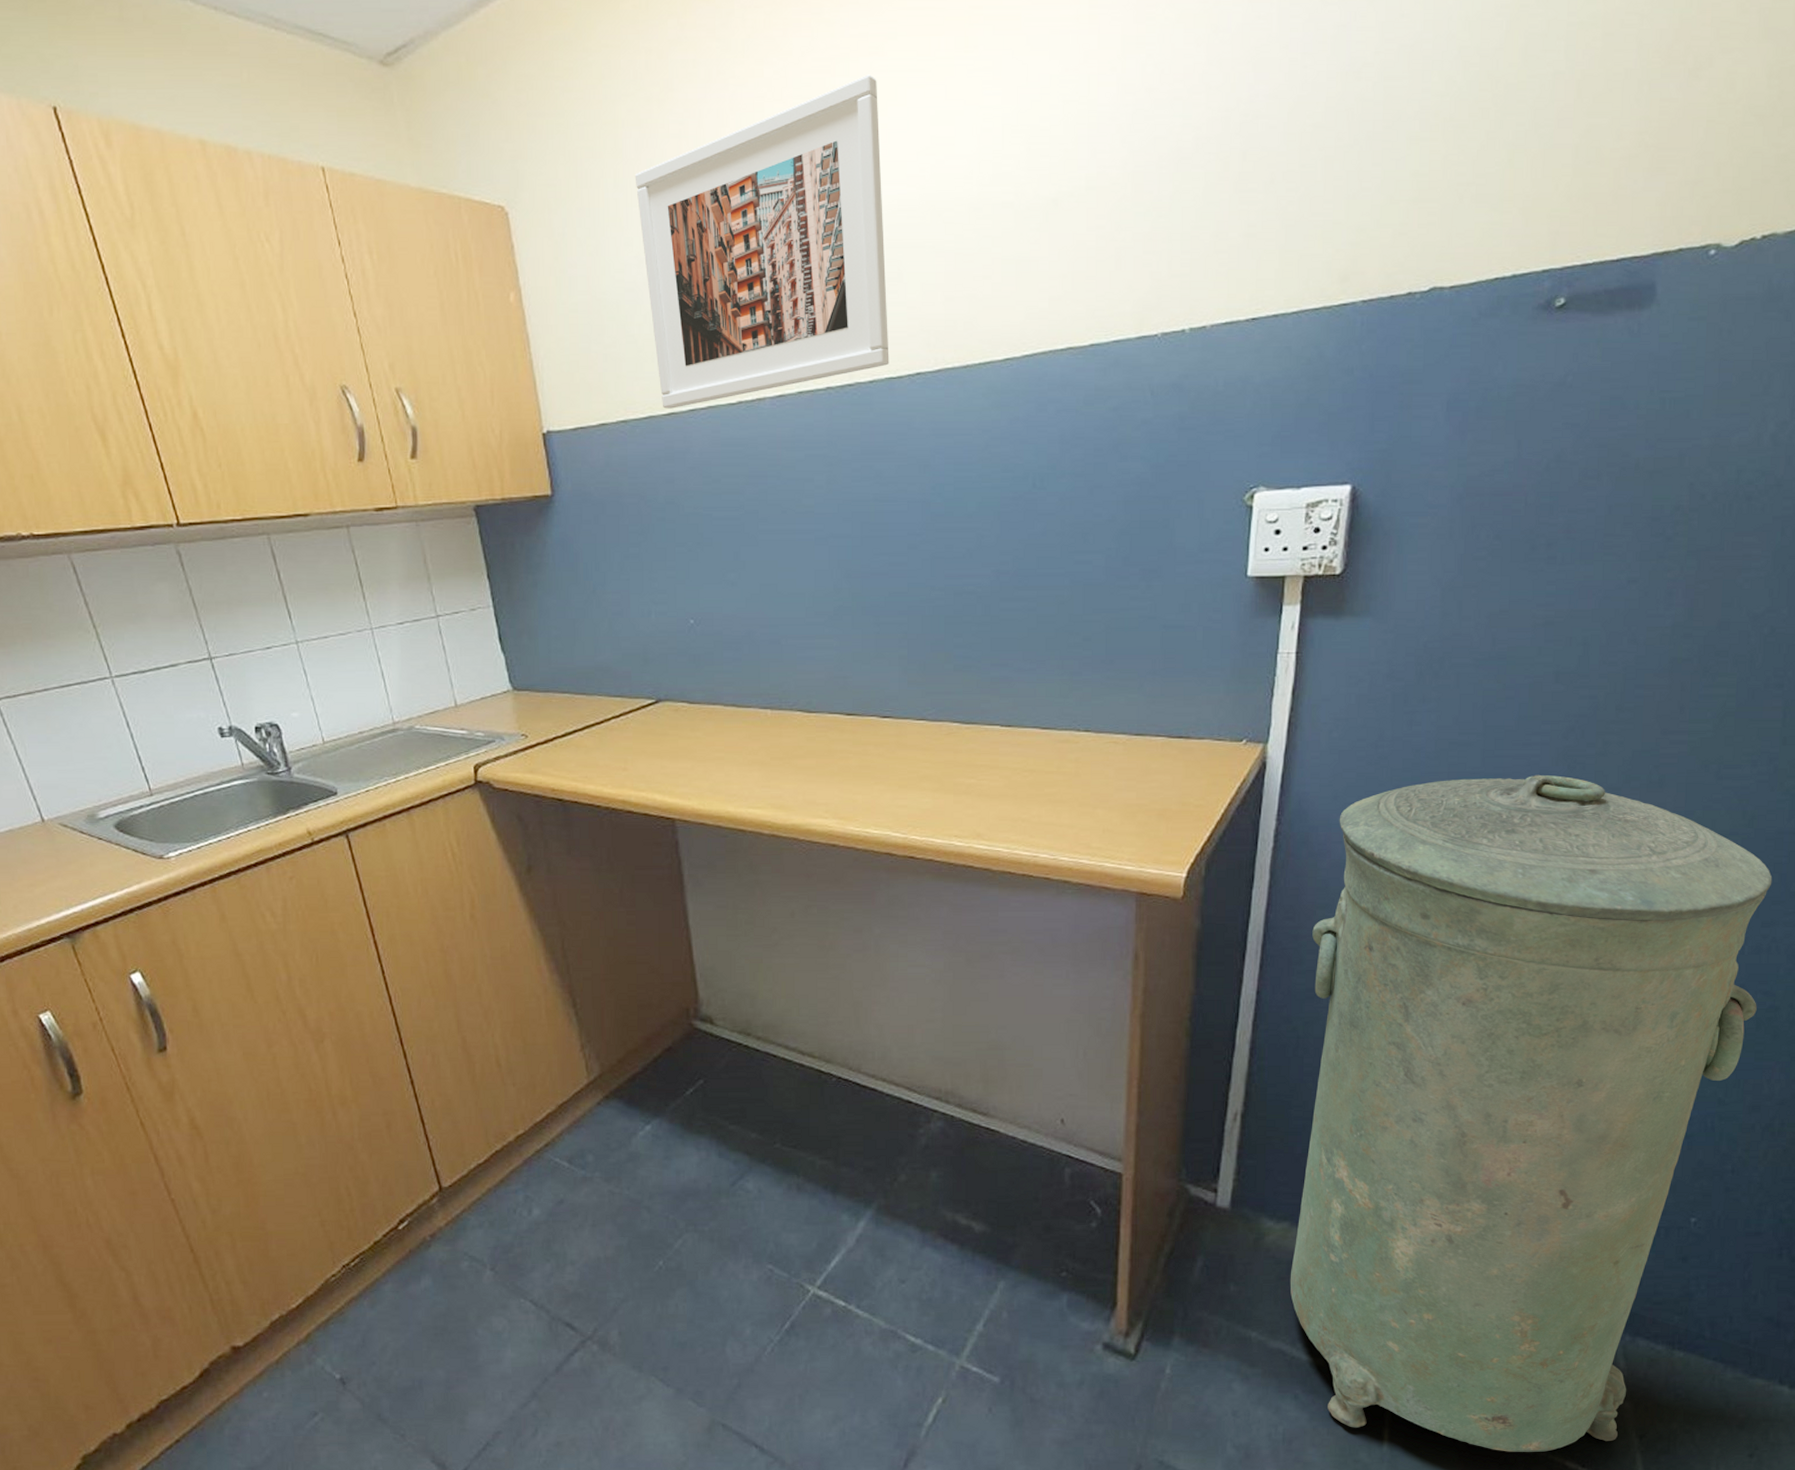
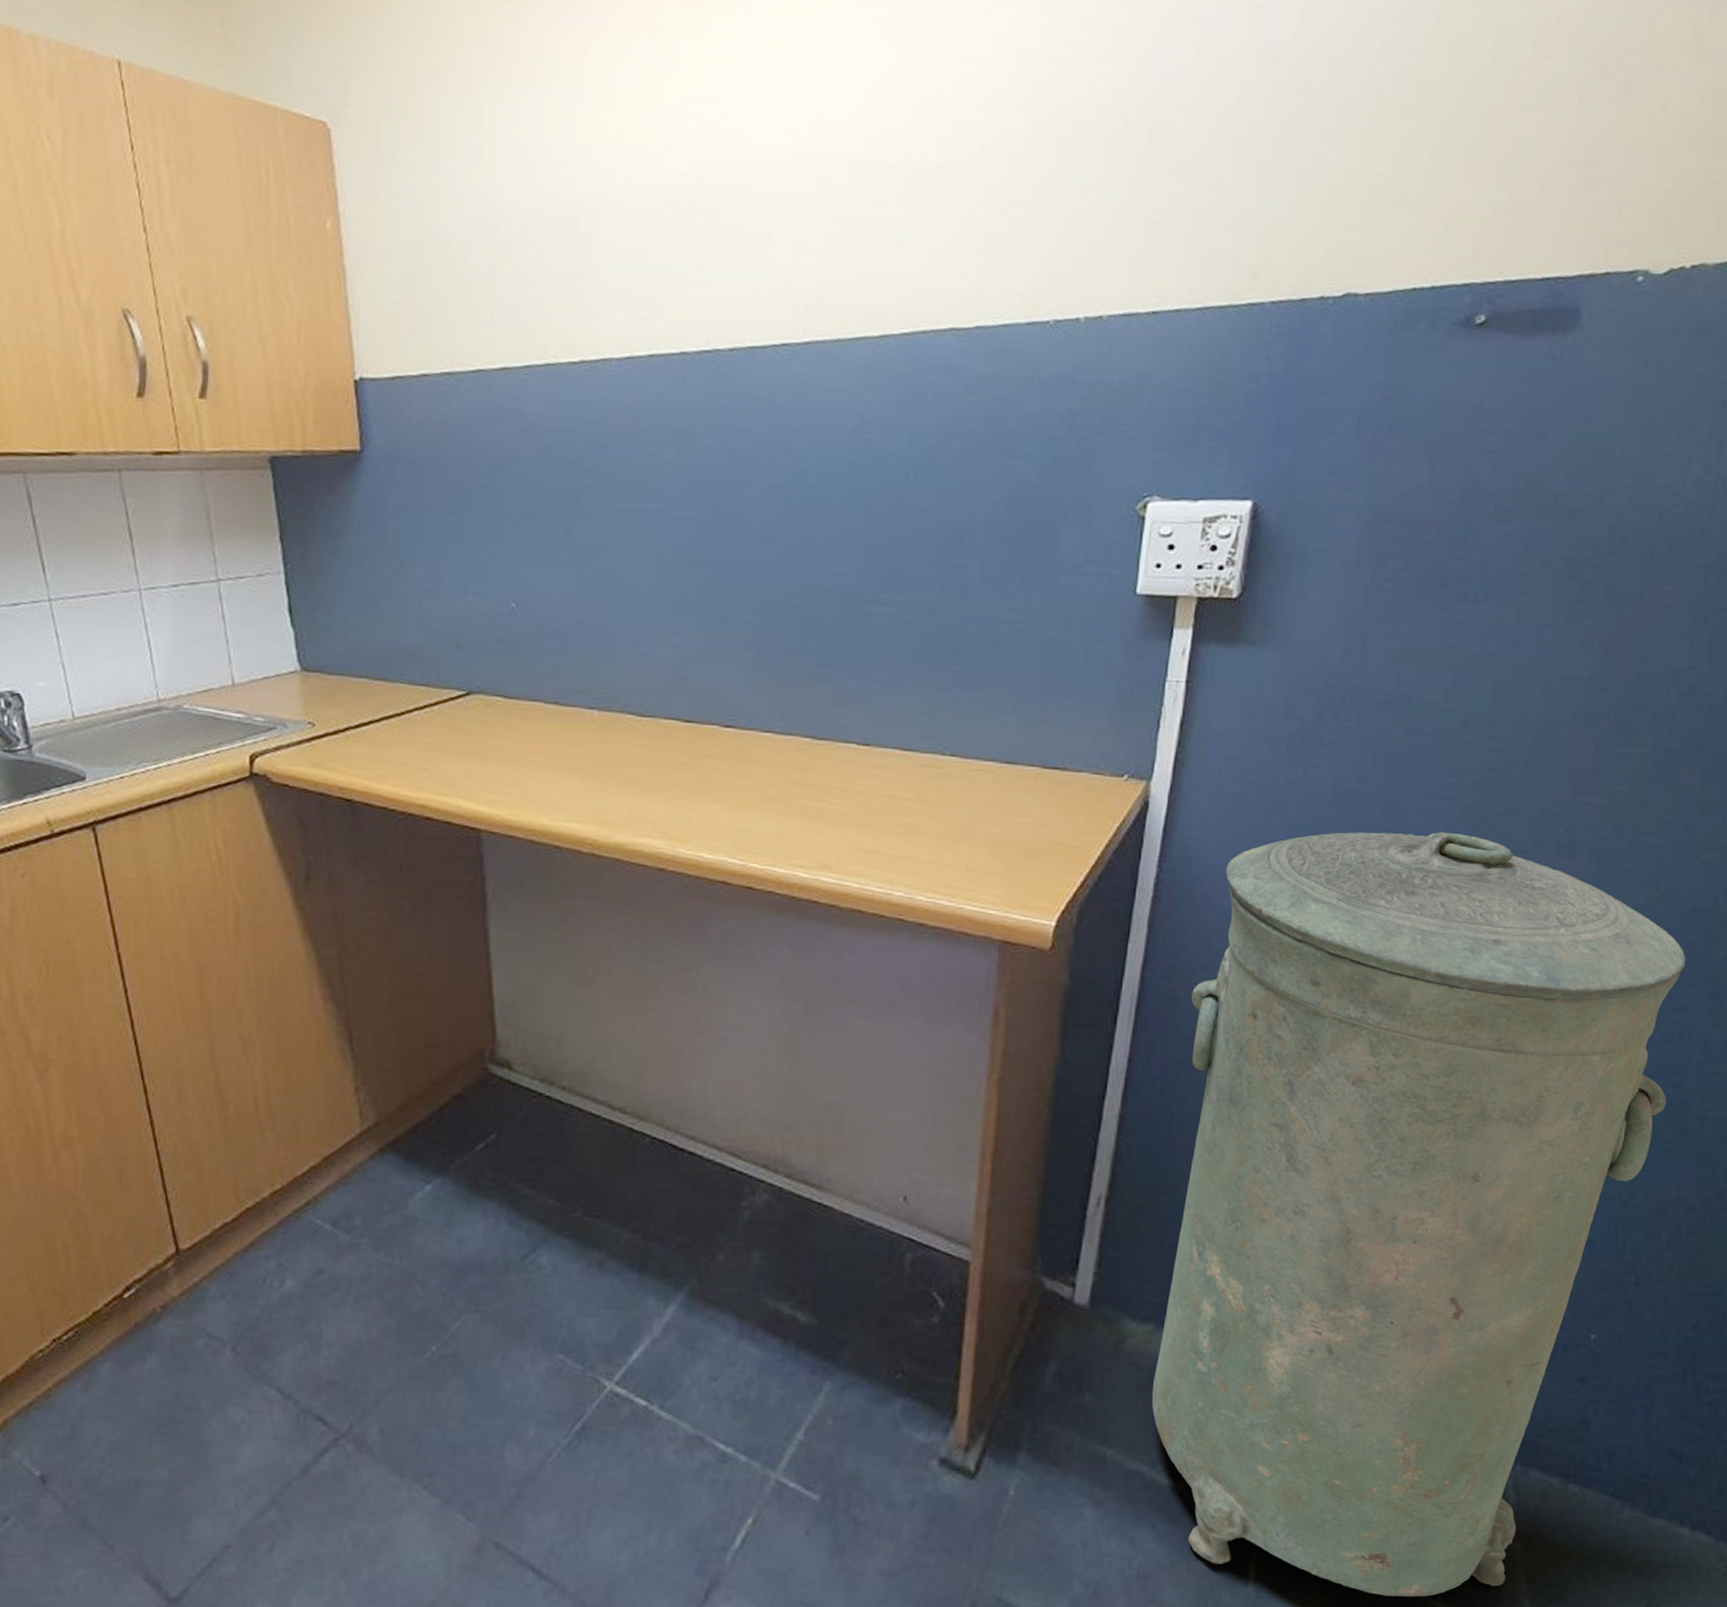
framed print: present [635,74,889,409] -> none [477,11,755,363]

